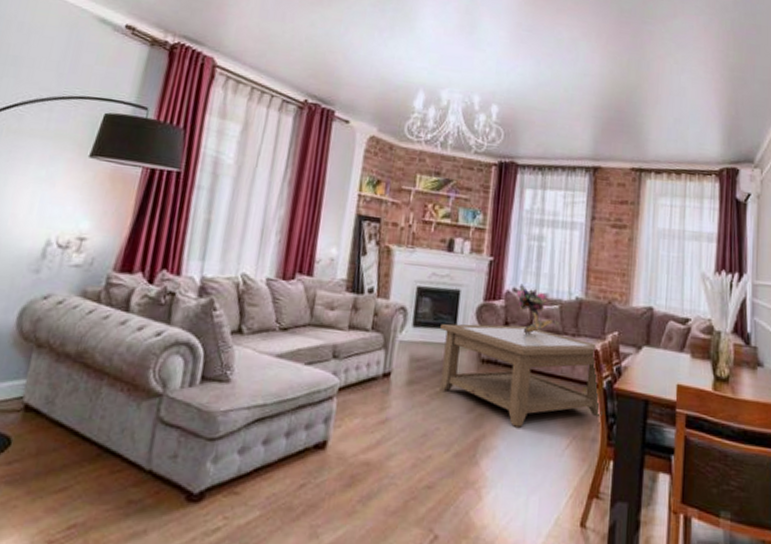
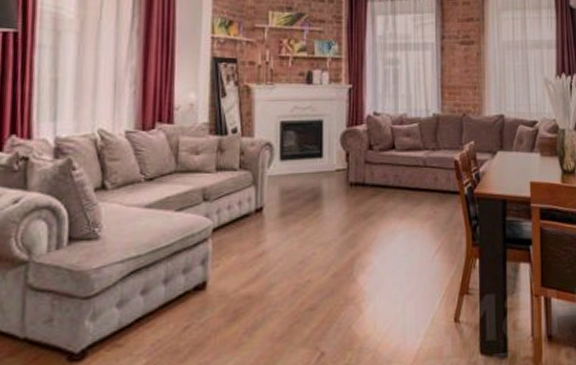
coffee table: present [440,323,602,427] -> none [307,146,466,241]
bouquet: present [517,283,560,335] -> none [378,107,421,154]

